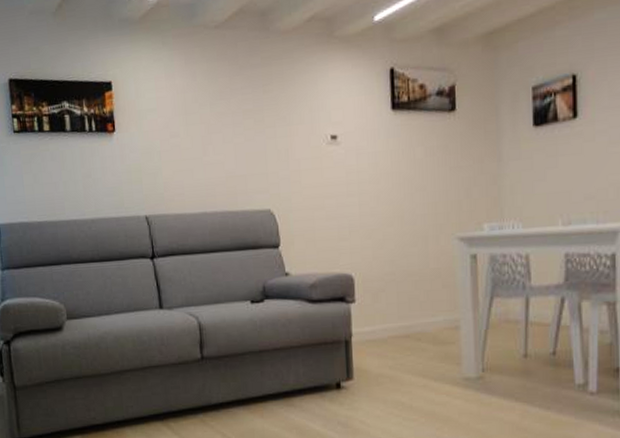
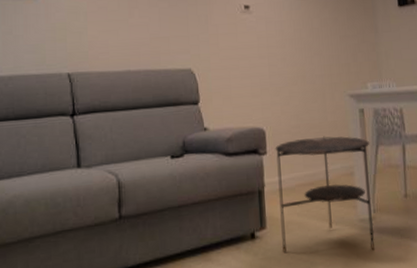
side table: none [365,284,482,412] -> present [275,136,375,254]

